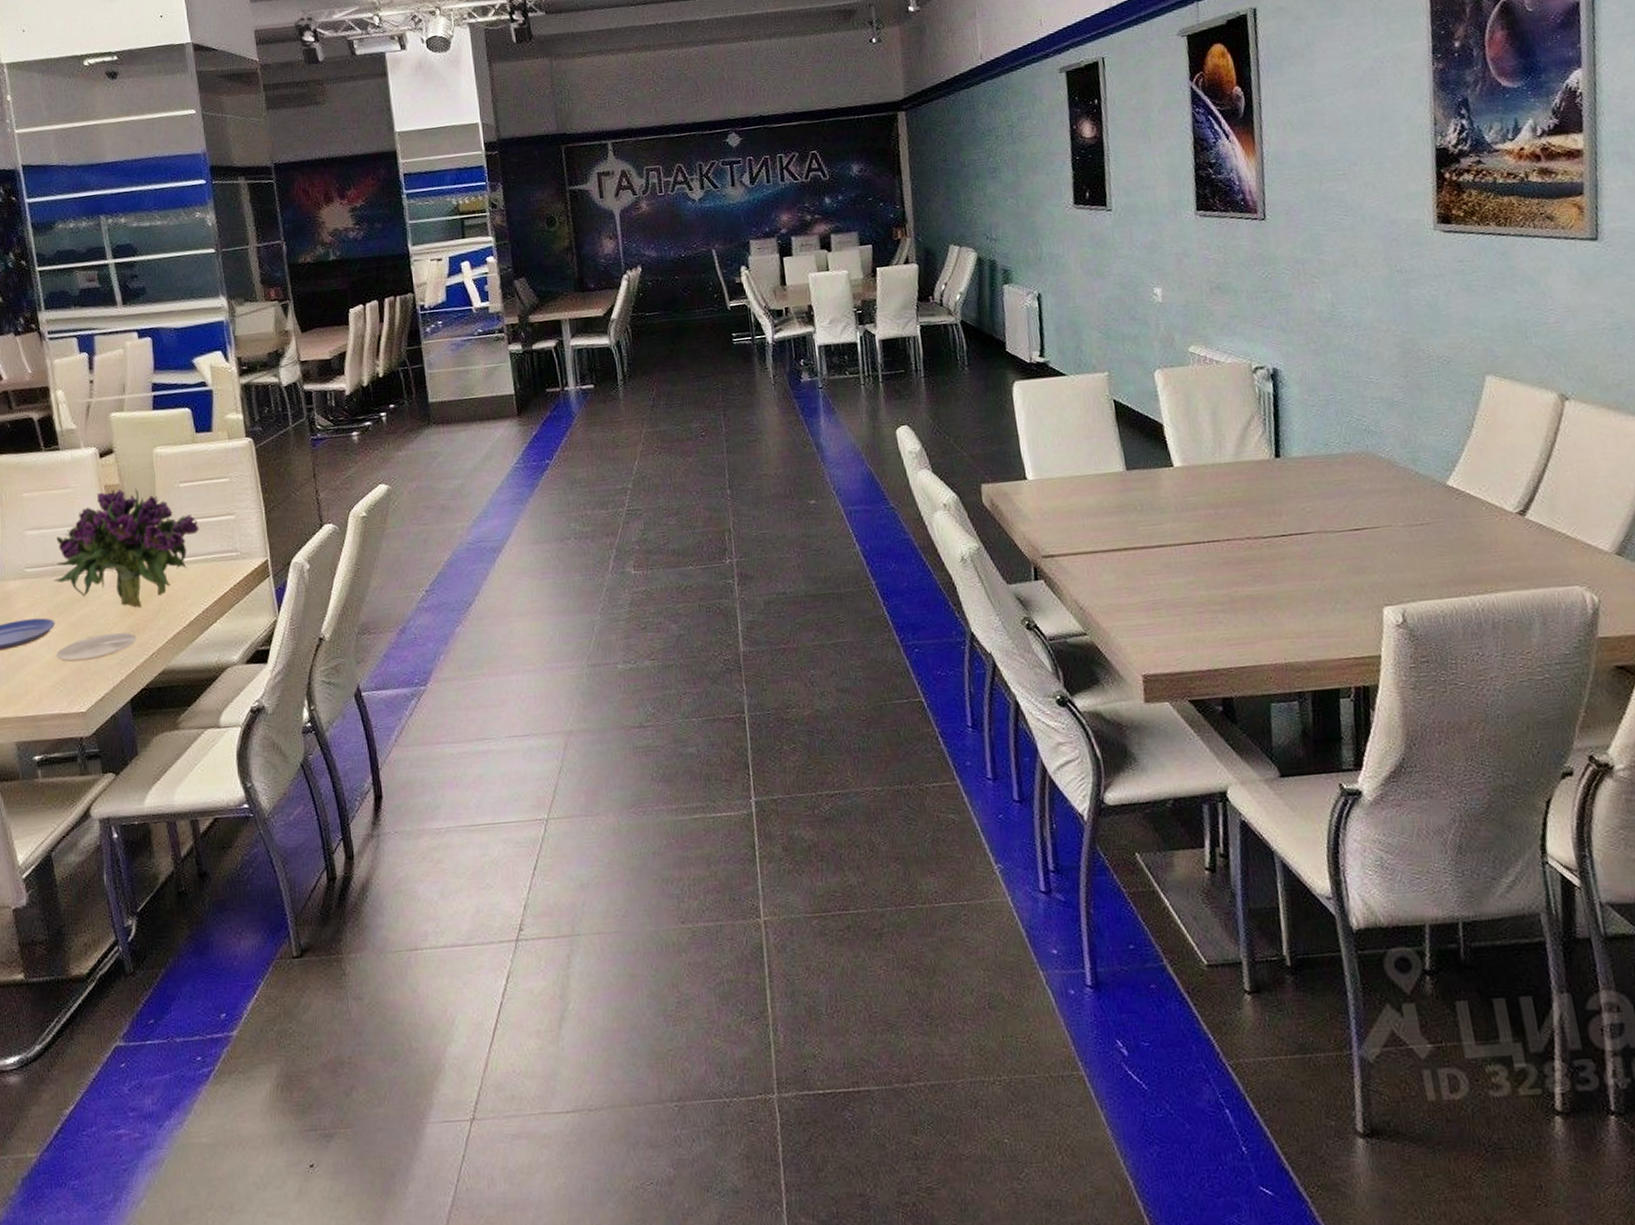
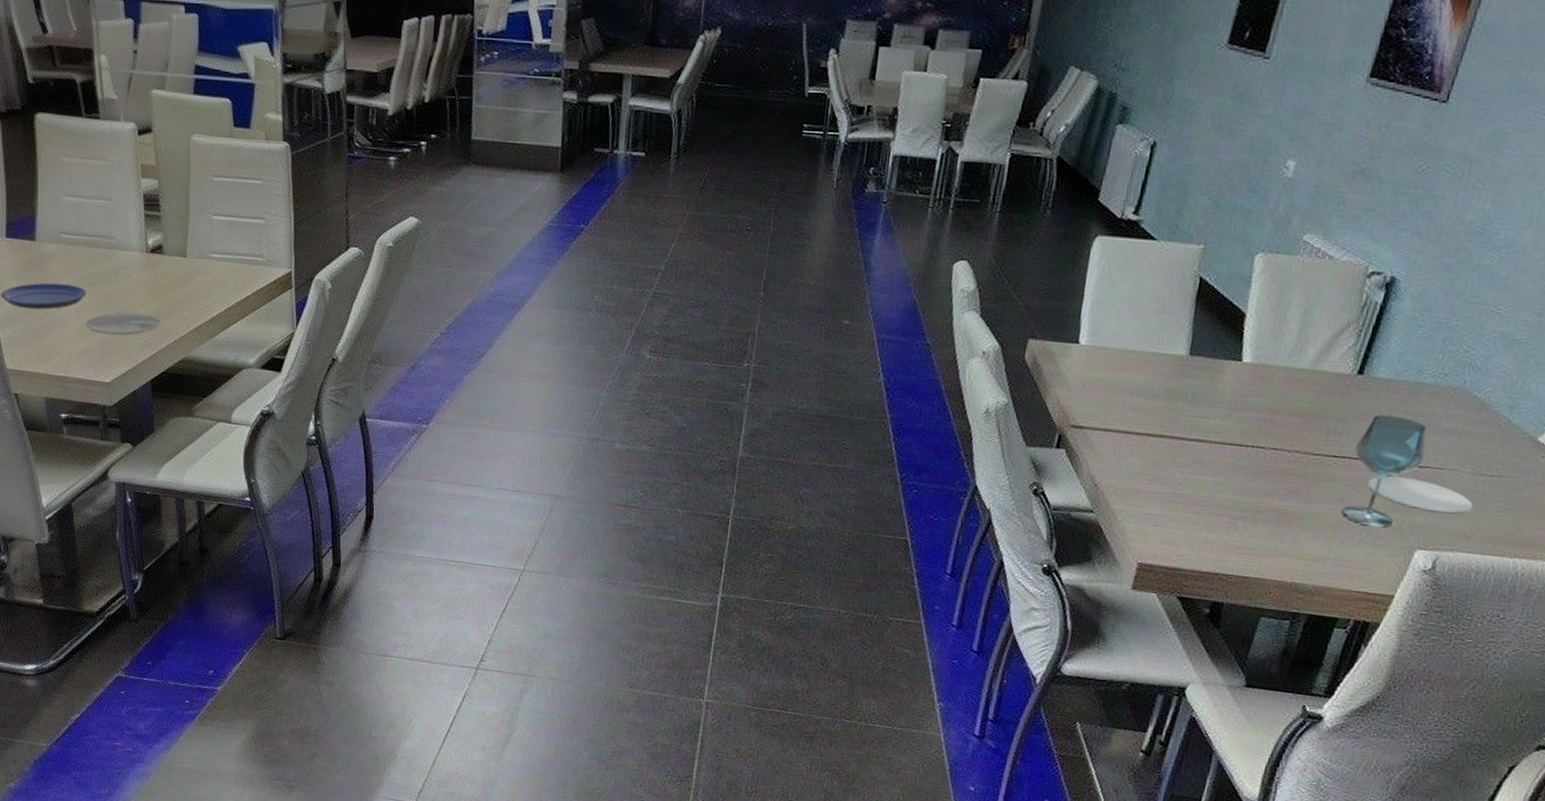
bouquet: present [54,488,200,608] -> none [87,170,230,294]
wine glass: none [1297,488,1359,594] -> present [1342,414,1427,528]
plate: none [1318,541,1417,570] -> present [1367,476,1473,515]

